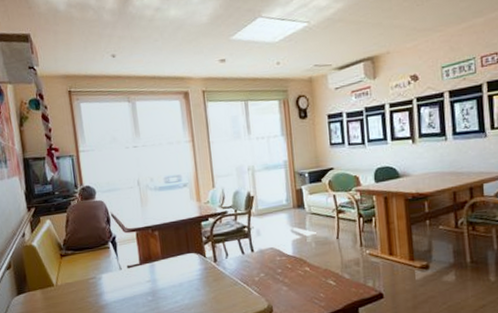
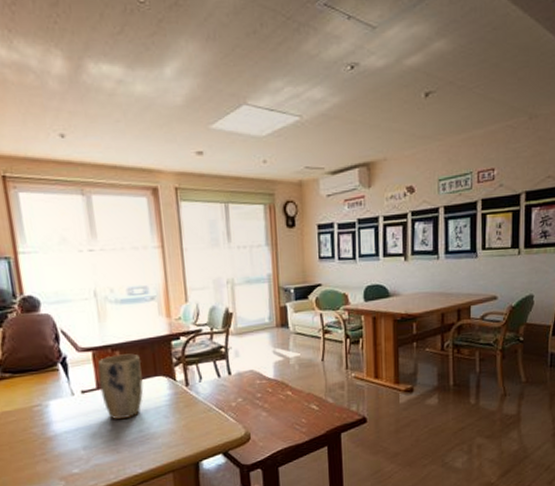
plant pot: none [140,233,178,292] -> present [97,353,144,420]

